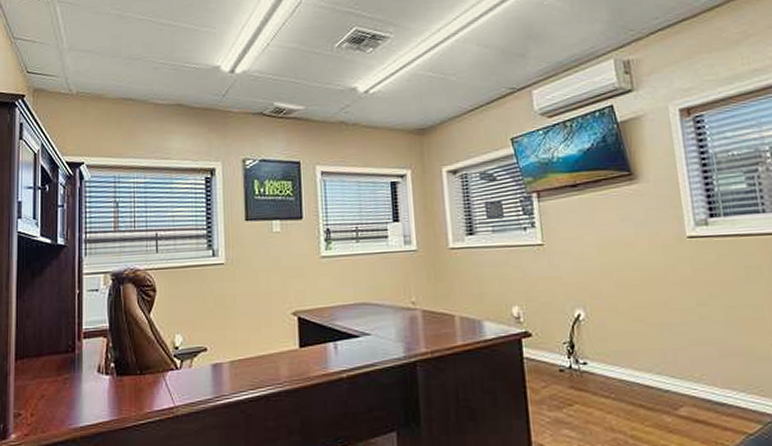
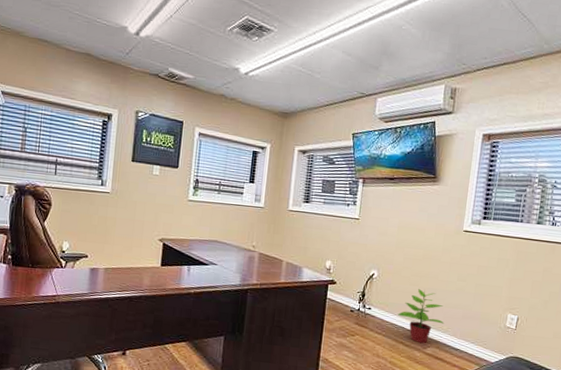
potted plant: none [626,326,695,403] -> present [398,289,445,344]

